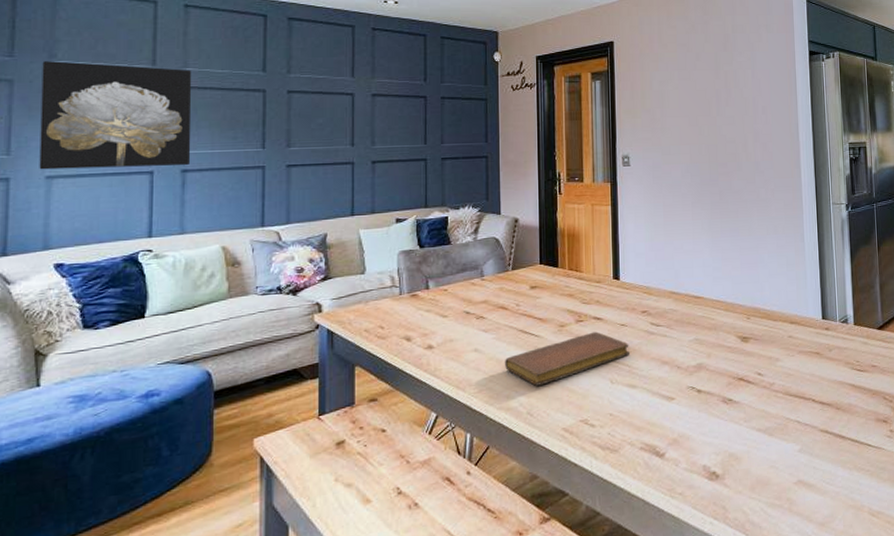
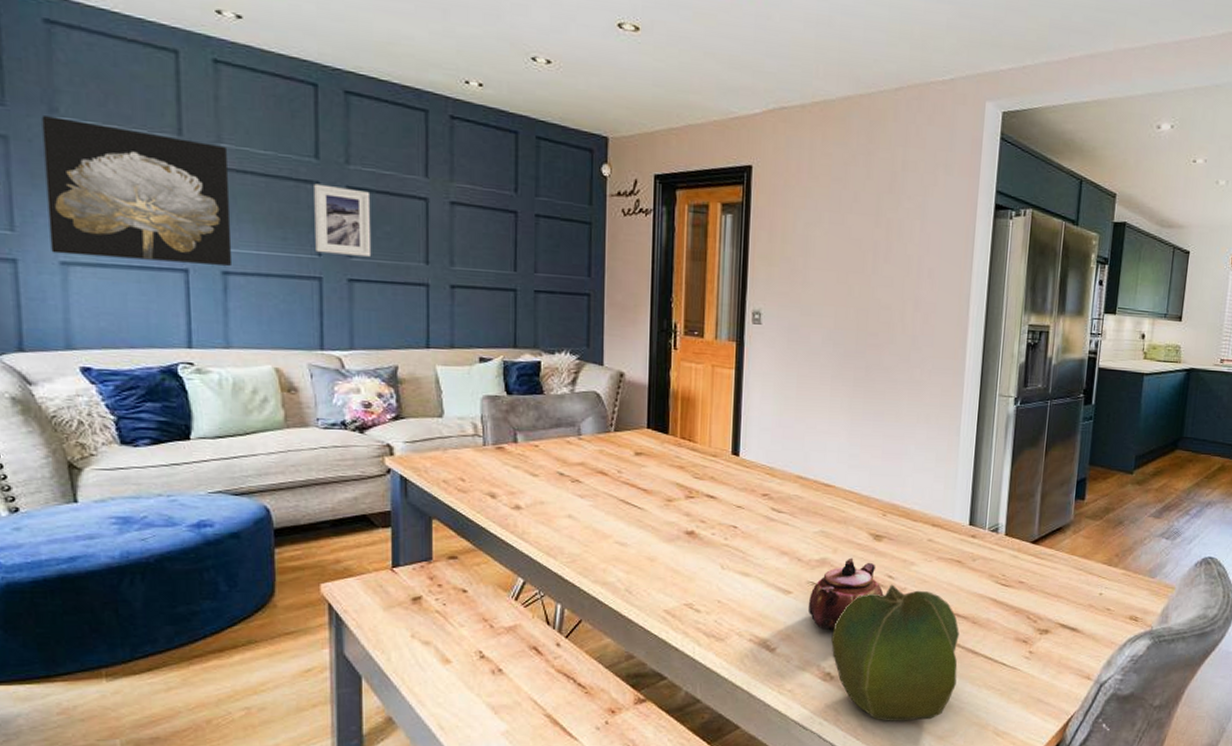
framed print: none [260,91,307,146] -> present [314,183,372,257]
notebook: present [505,331,631,386] -> none [602,511,746,562]
teapot: none [690,360,756,430] -> present [809,558,884,630]
cabbage: none [713,381,829,514] -> present [831,584,959,721]

